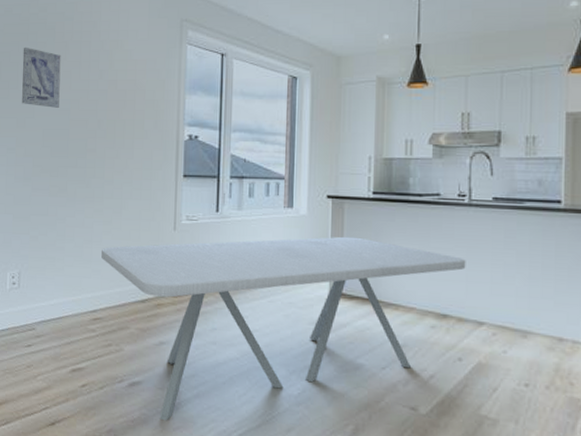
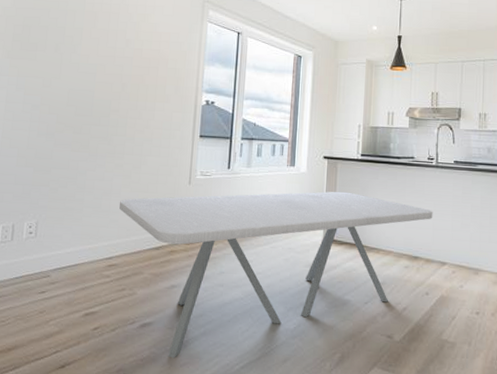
wall art: present [22,47,61,108] -> none [49,13,90,71]

